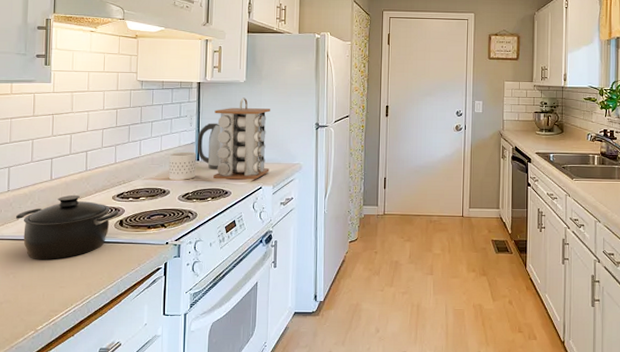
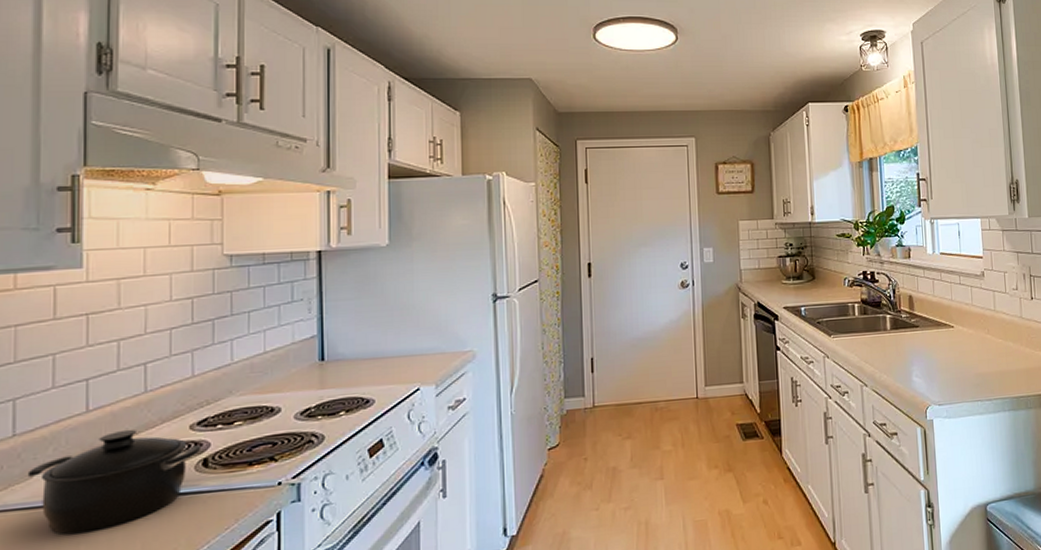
mug: present [168,151,197,181] -> none [277,348,320,393]
kettle: present [197,123,221,171] -> none [320,305,357,372]
spice rack: present [213,97,270,181] -> none [344,267,430,385]

